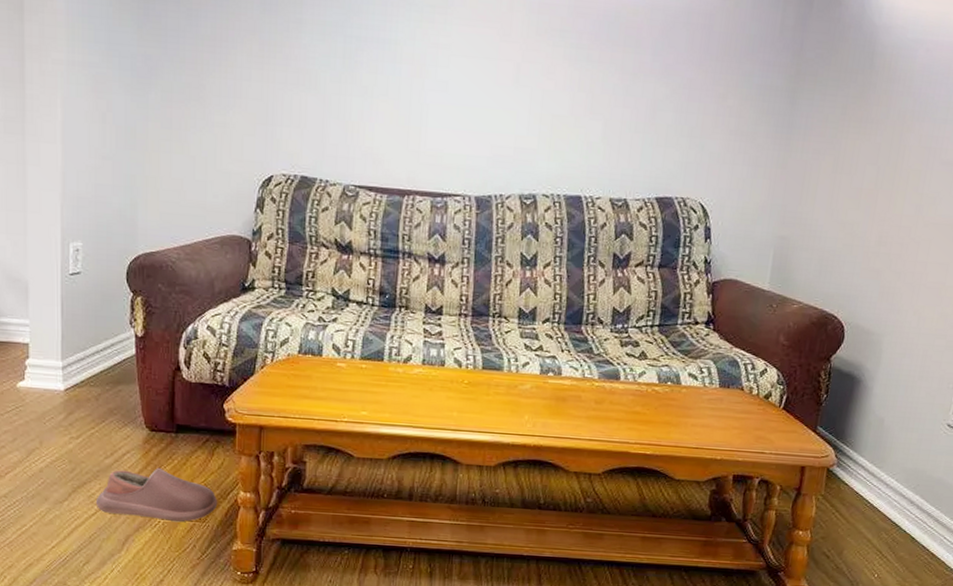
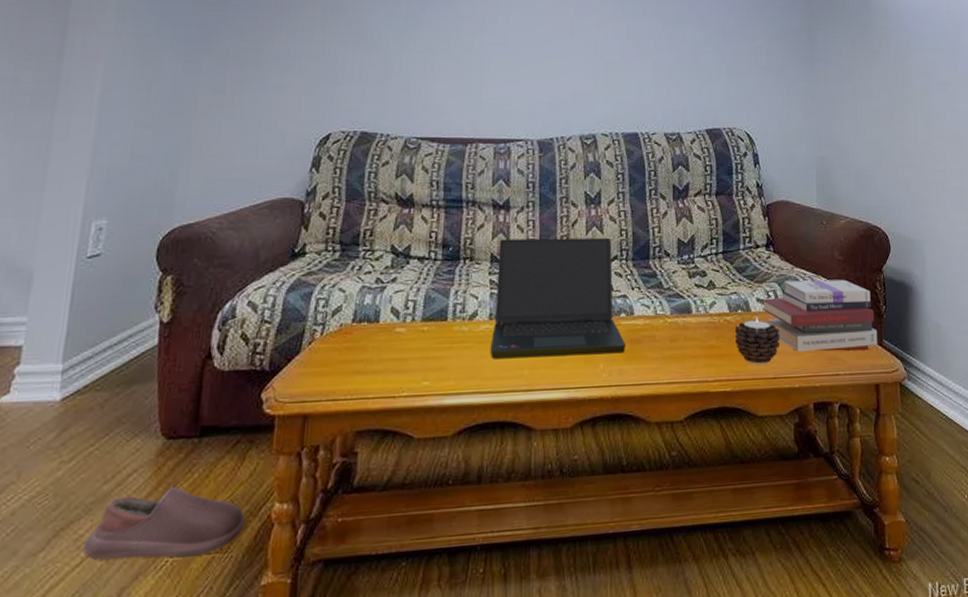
laptop: none [422,292,551,409] -> present [490,237,625,358]
candle: none [660,390,709,437] -> present [734,317,781,367]
books: none [693,359,814,435] -> present [762,279,878,352]

